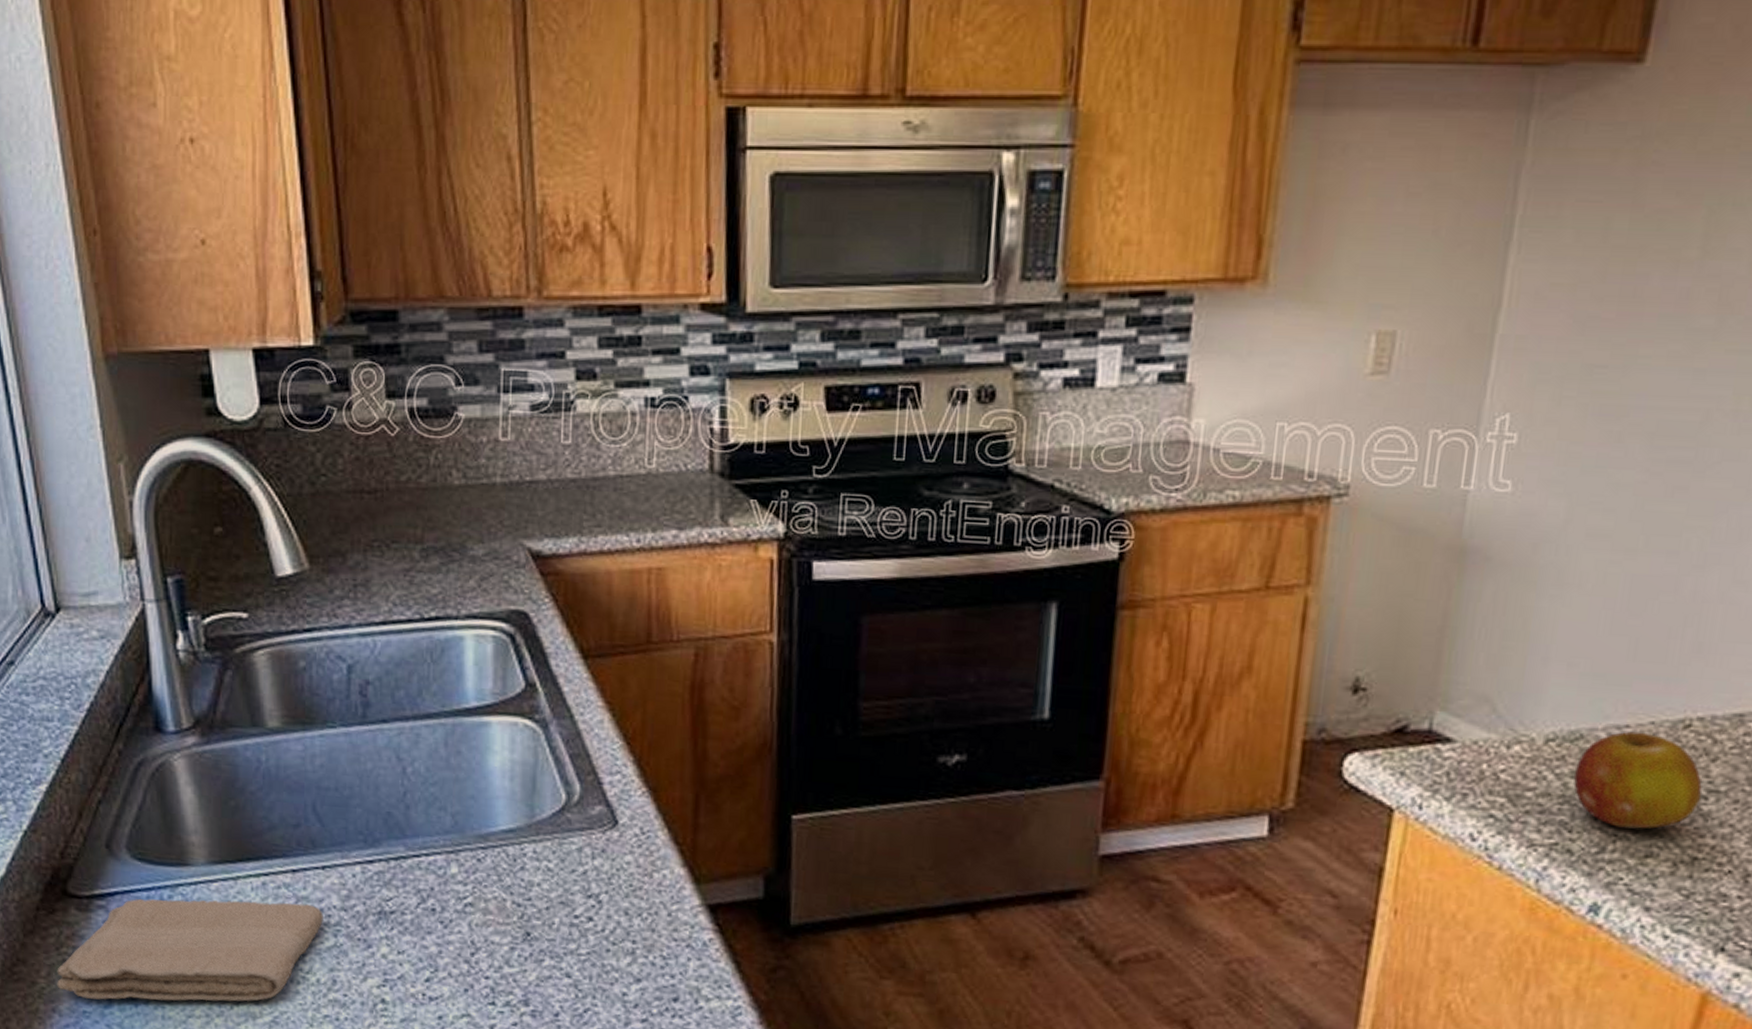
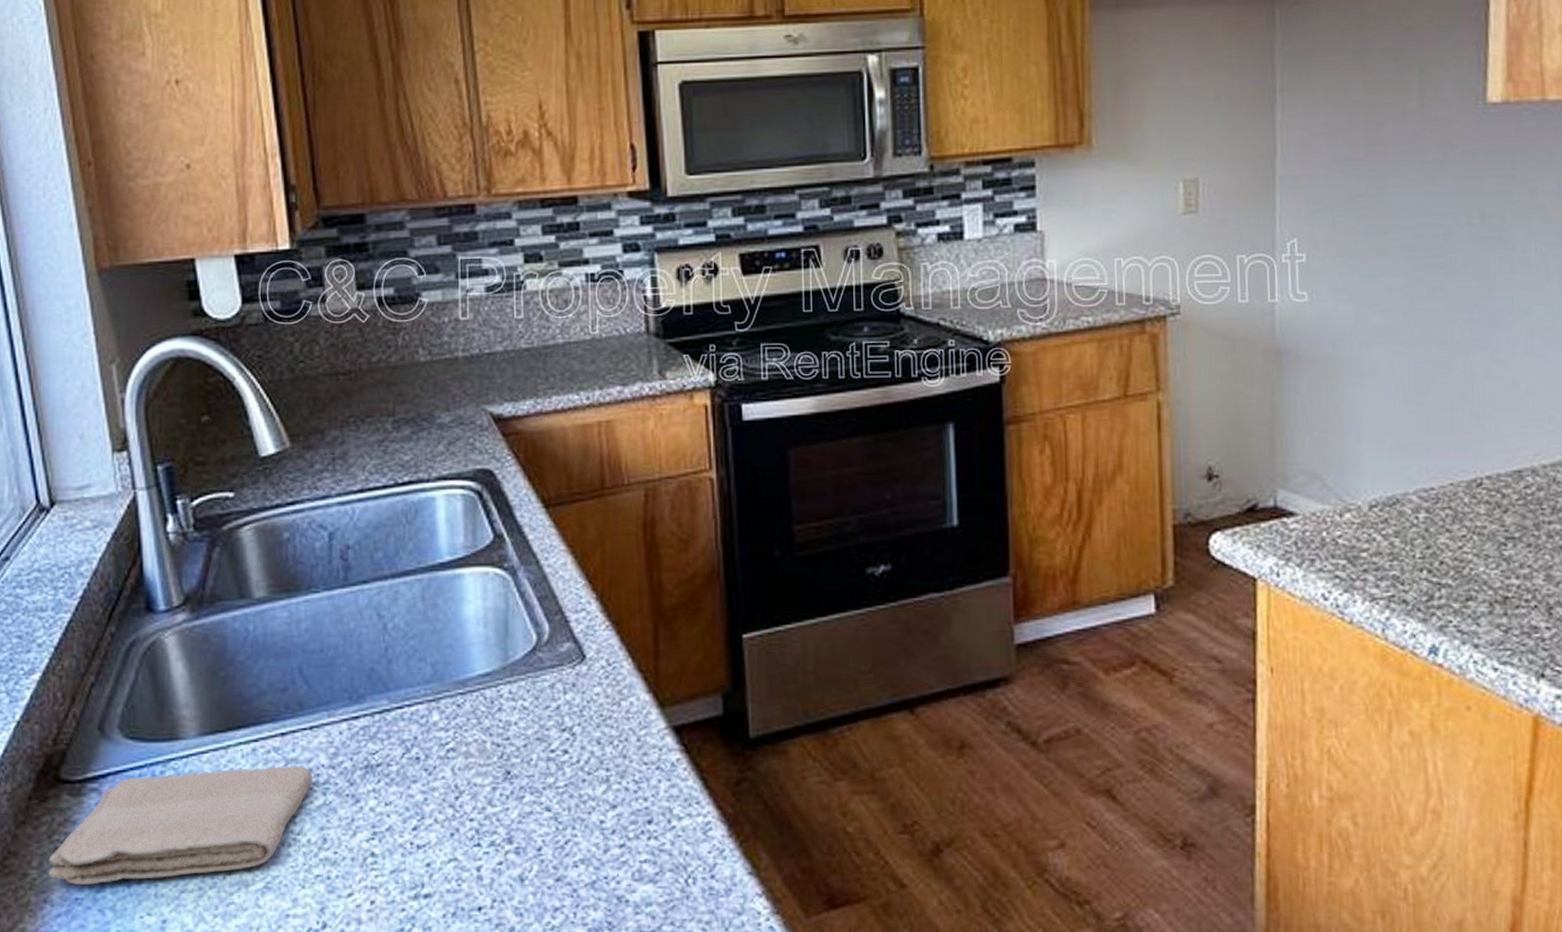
fruit: present [1573,731,1702,829] -> none [1398,493,1501,577]

